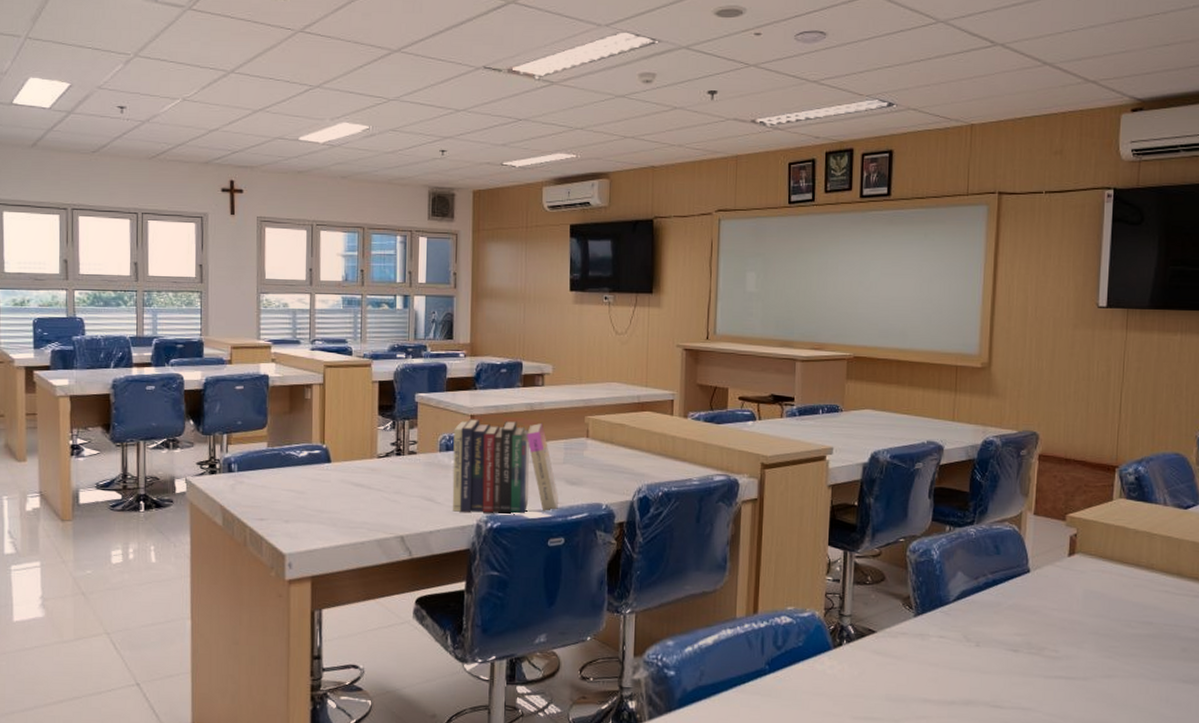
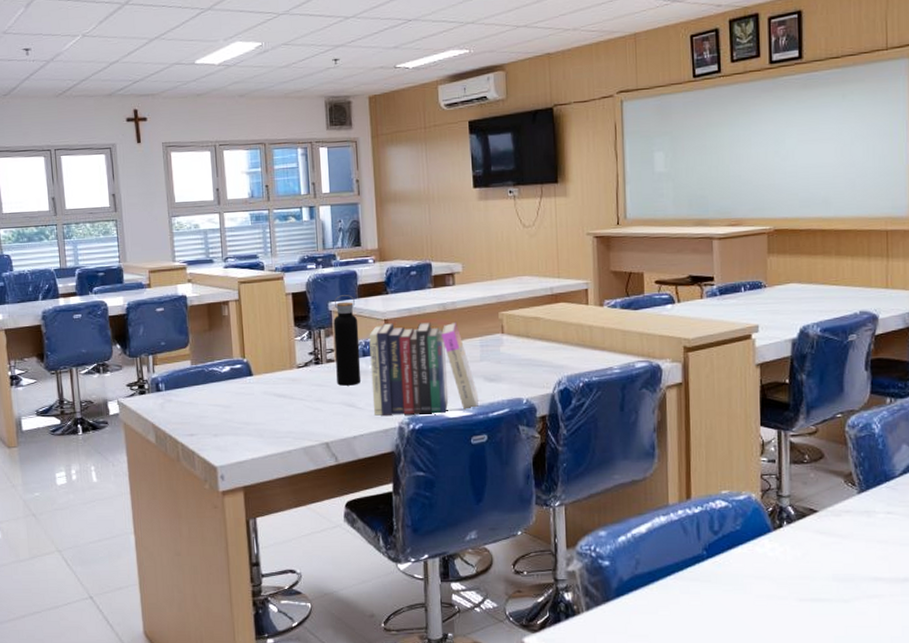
water bottle: none [417,387,444,480] -> present [333,295,362,386]

